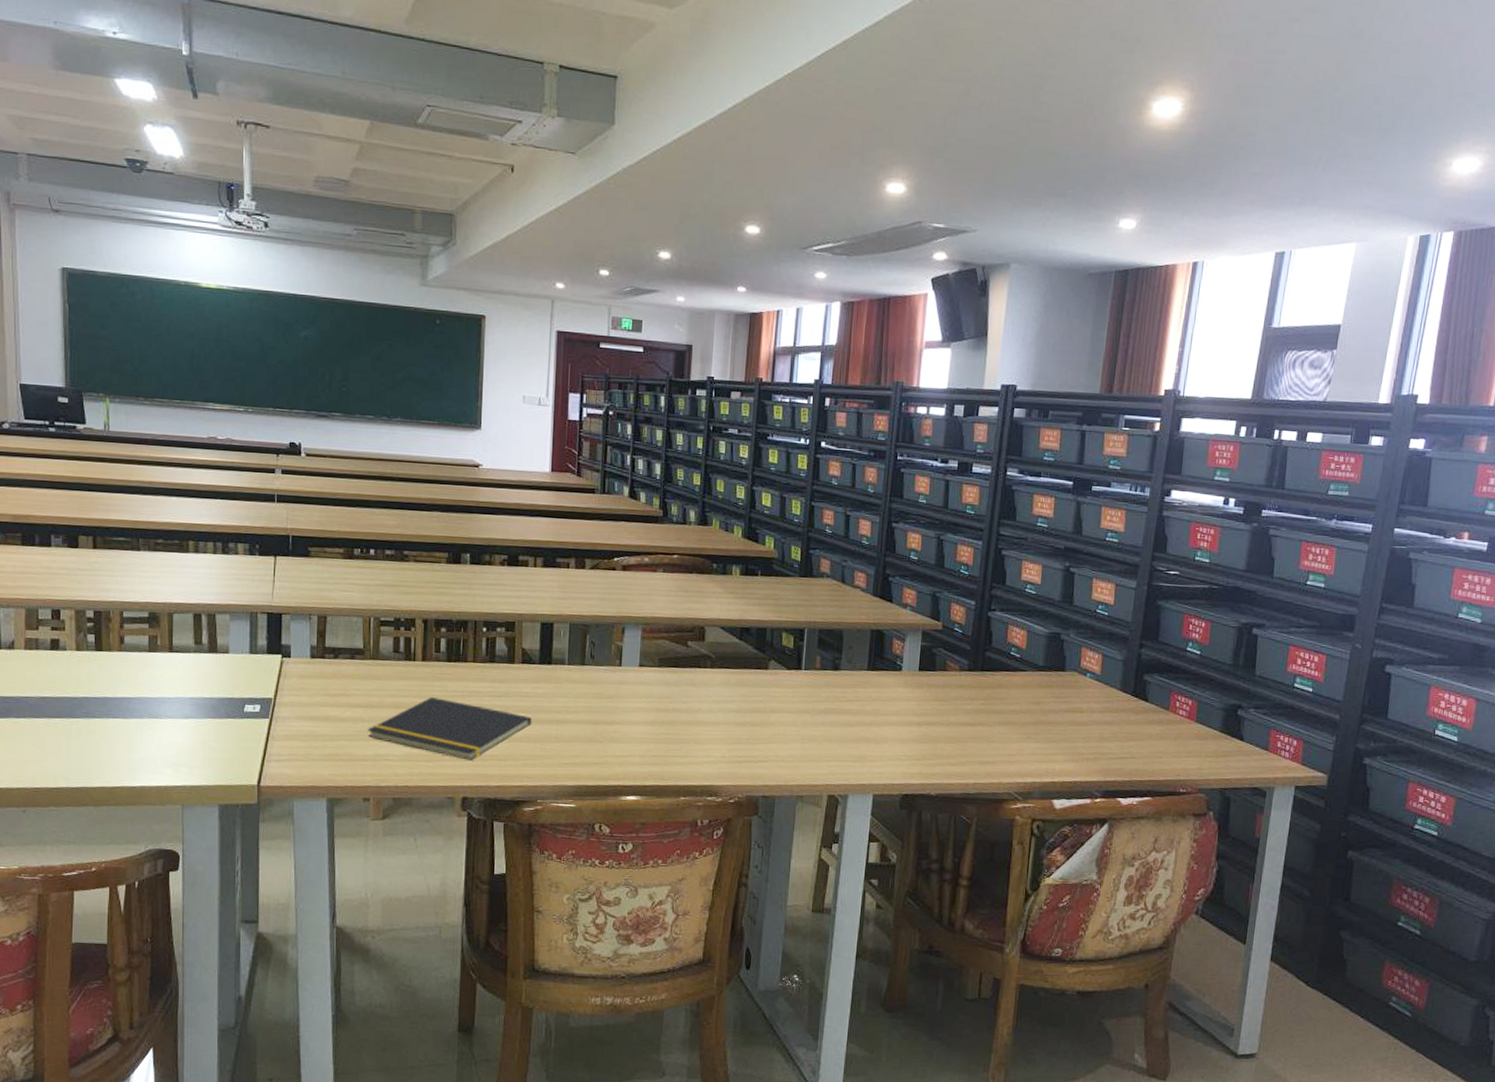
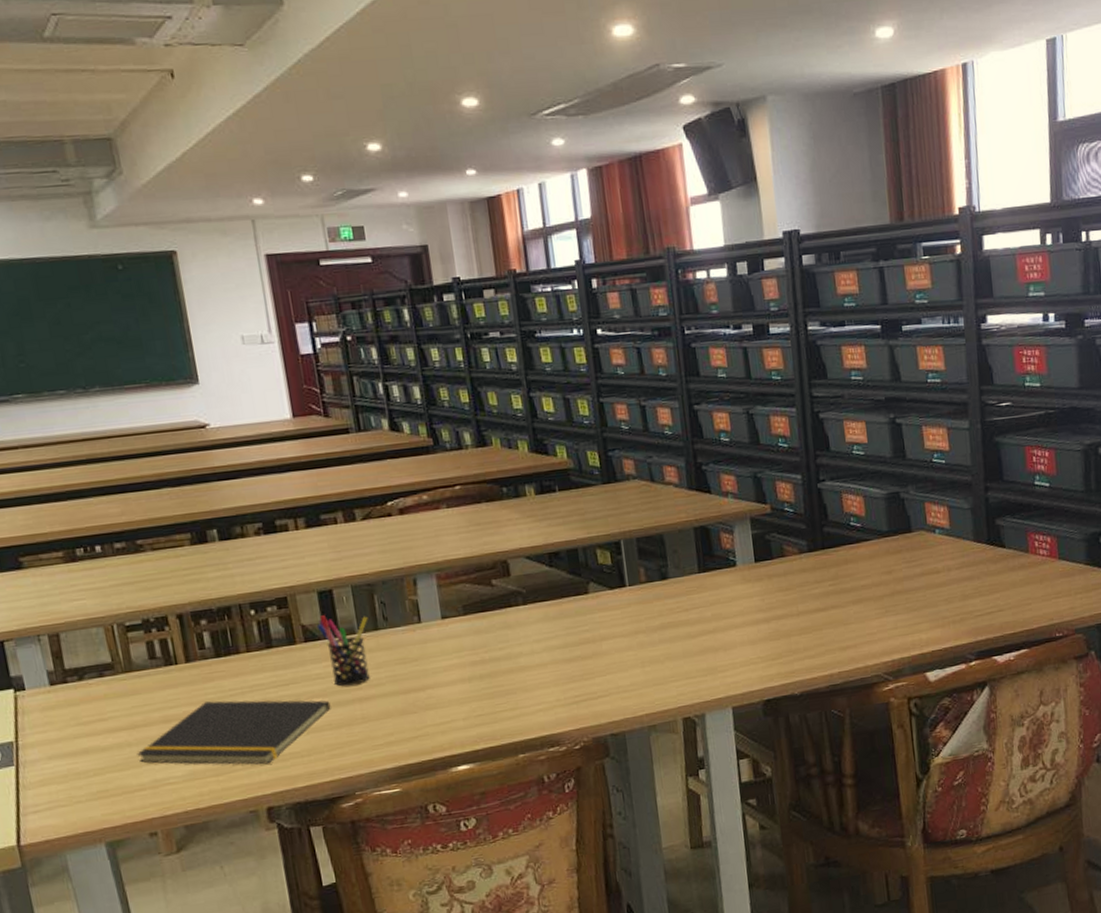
pen holder: none [534,643,578,708] -> present [316,615,370,687]

